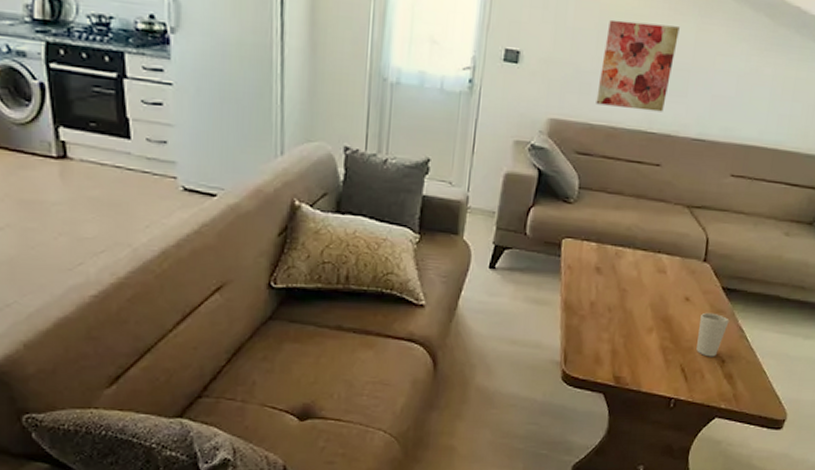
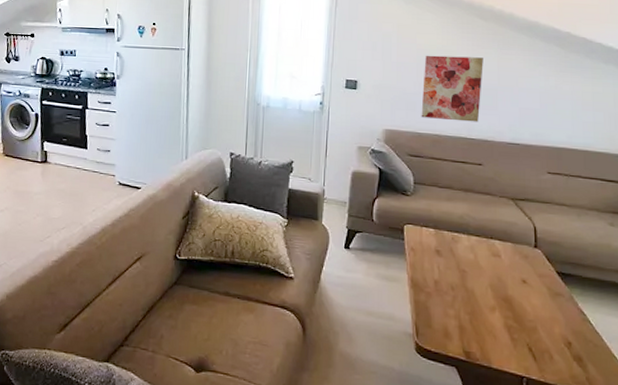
cup: present [696,312,729,357] -> none [540,294,569,339]

